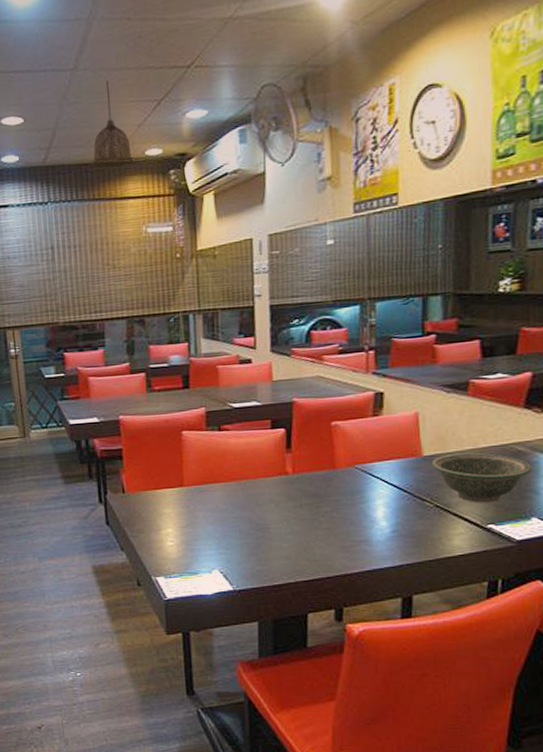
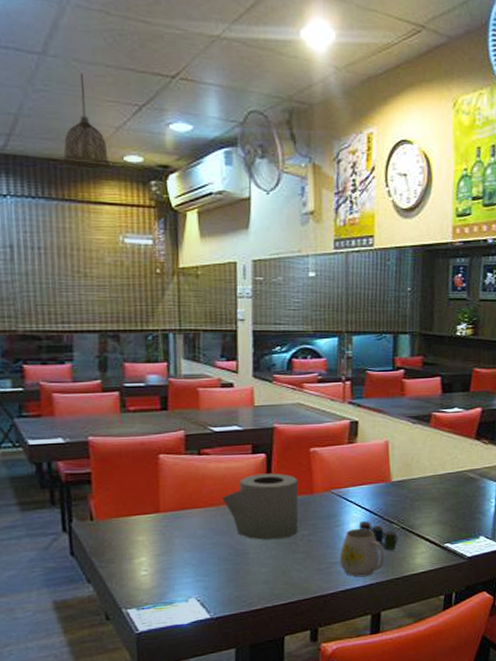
toilet paper roll: none [241,448,320,516] -> present [221,473,299,540]
mug: none [365,505,416,558] -> present [339,528,385,578]
cup: none [386,498,431,529] -> present [359,521,398,550]
bowl: present [431,453,532,503] -> none [399,479,481,525]

